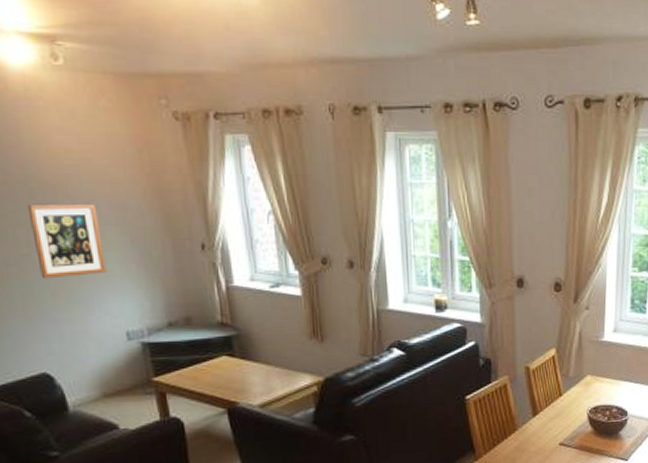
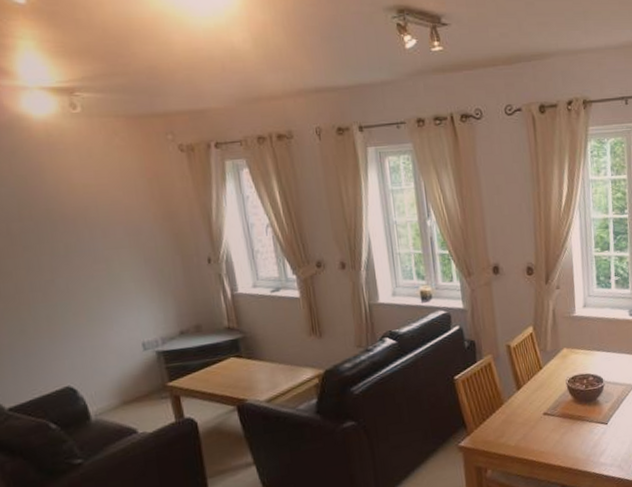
wall art: present [27,203,107,279] -> none [50,230,124,301]

